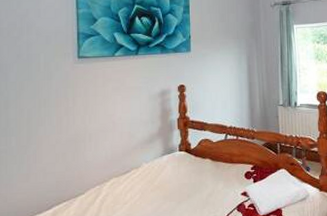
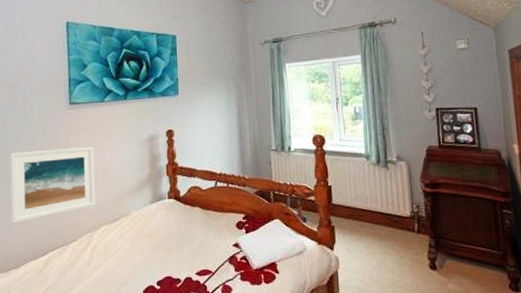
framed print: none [12,100,104,179] -> present [10,146,95,224]

